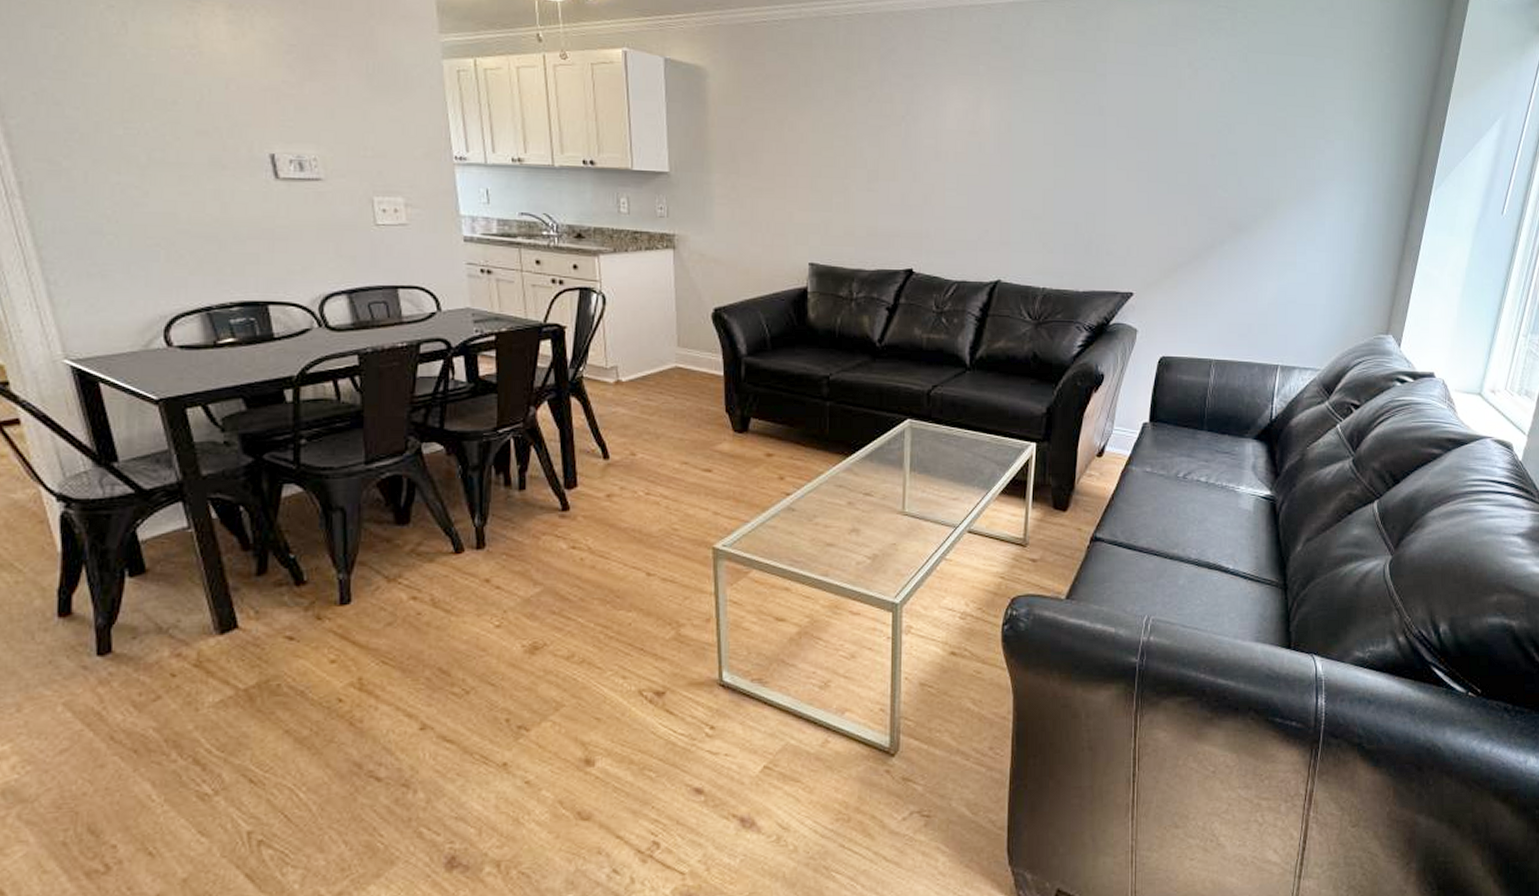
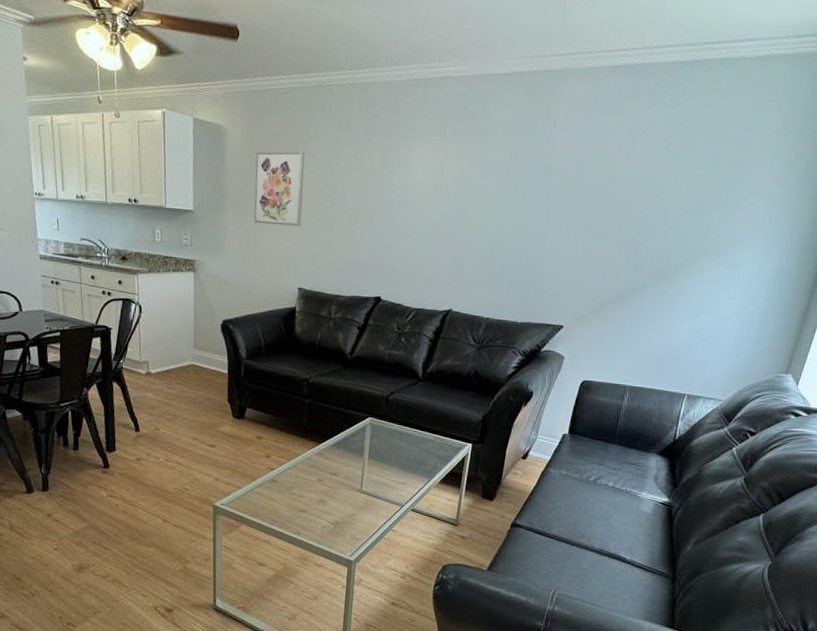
wall art: none [746,95,809,188] -> present [253,151,305,227]

